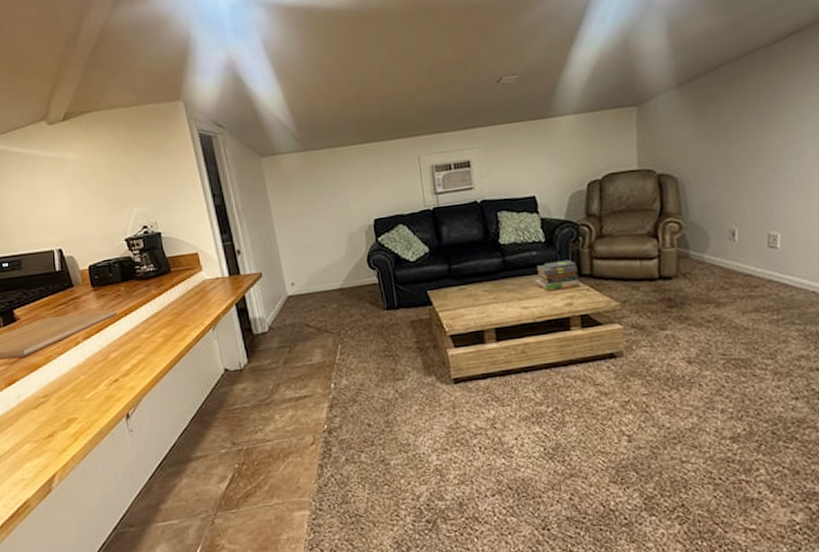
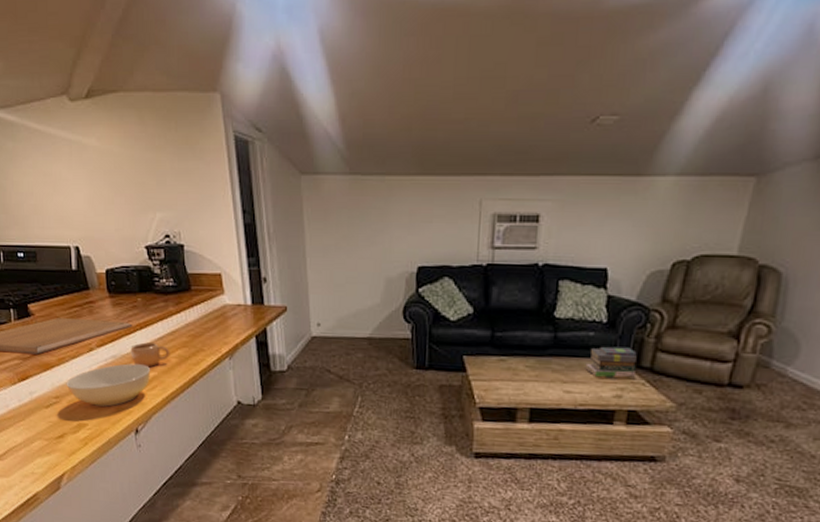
bowl: none [54,349,138,398] -> present [66,363,151,407]
mug: none [116,326,156,351] -> present [130,342,170,368]

